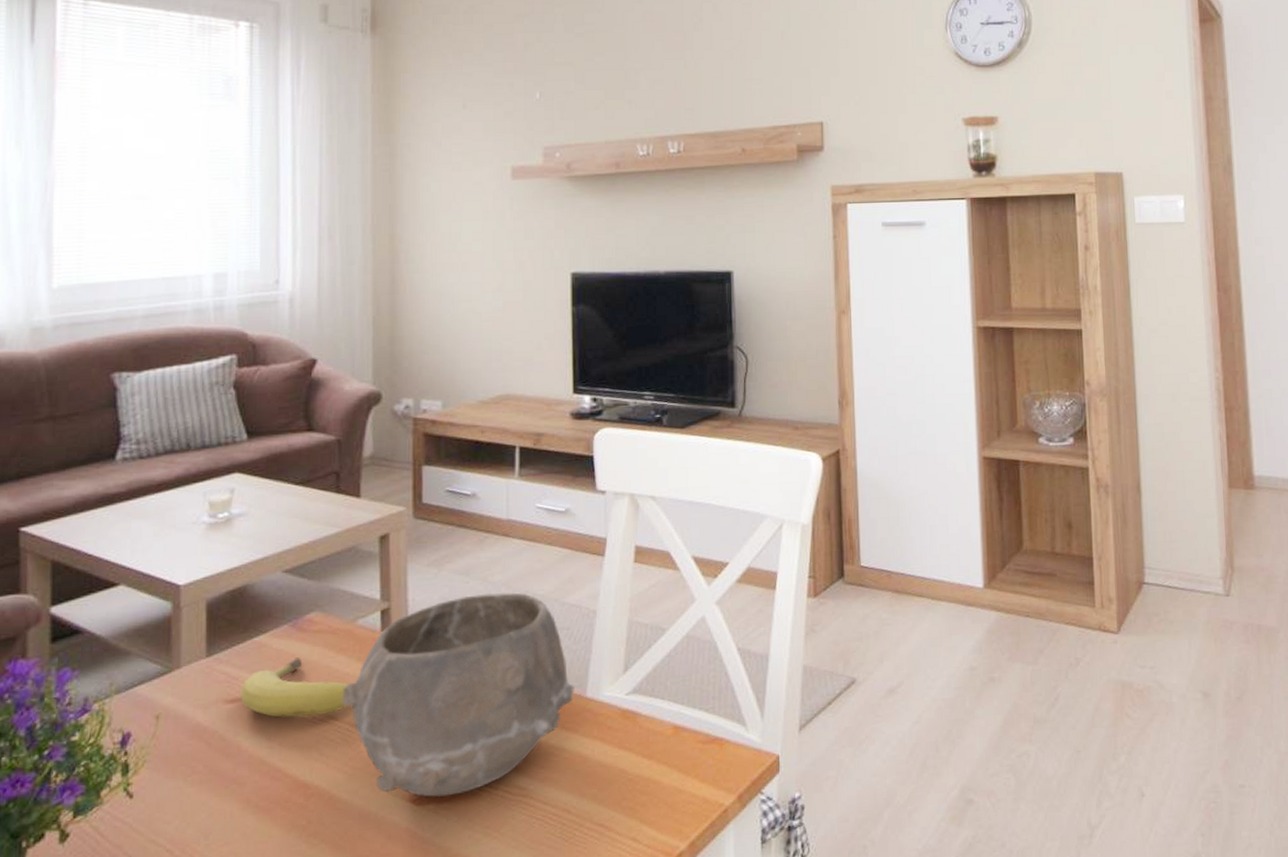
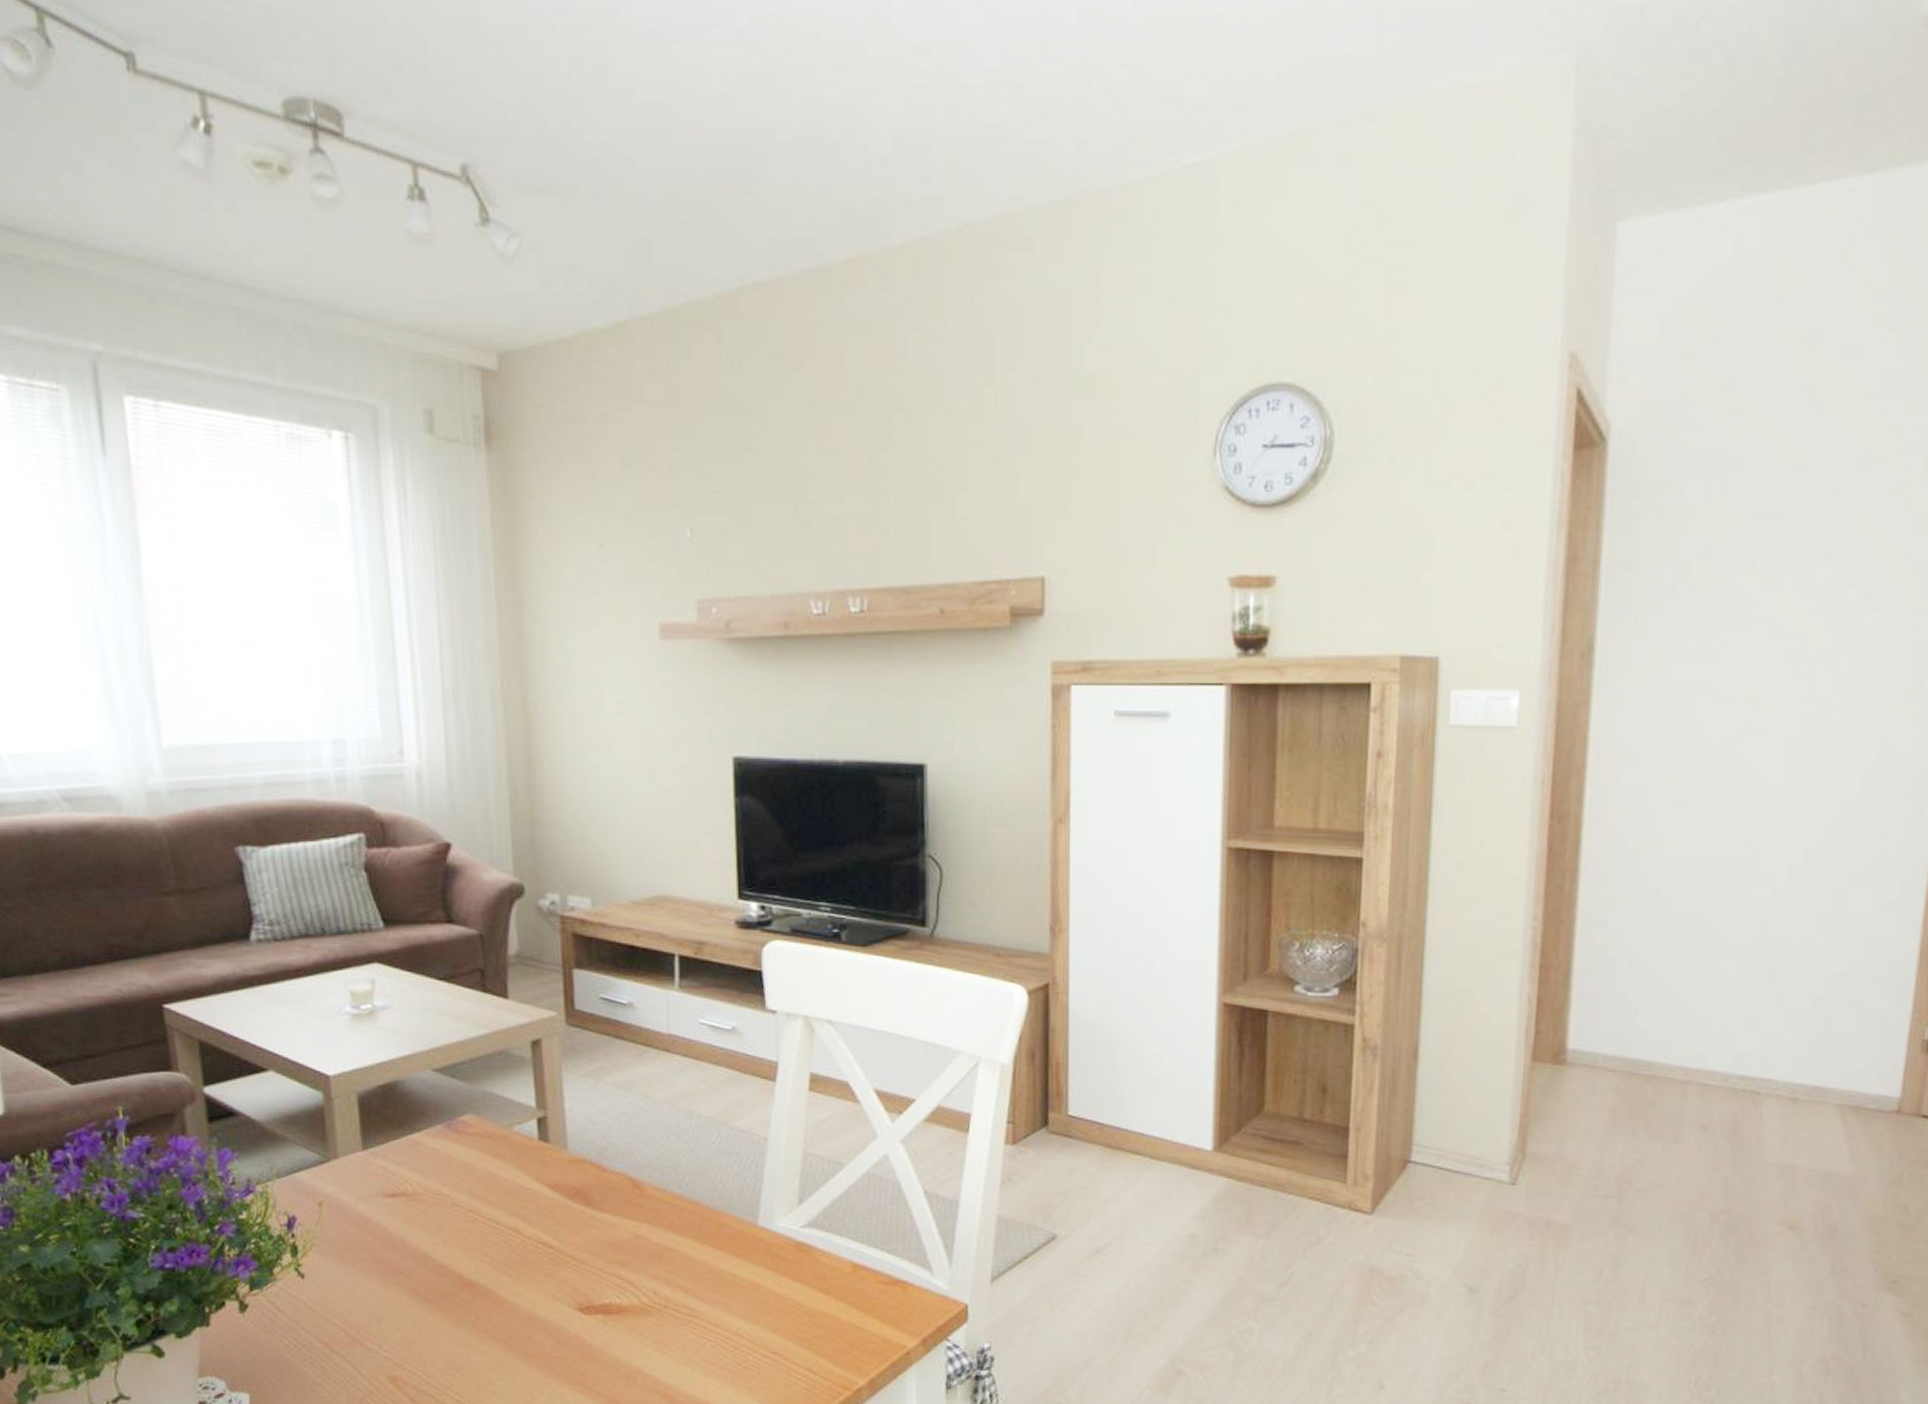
fruit: present [240,657,348,718] -> none [399,1158,509,1218]
bowl: present [342,592,574,798] -> none [502,1110,745,1309]

